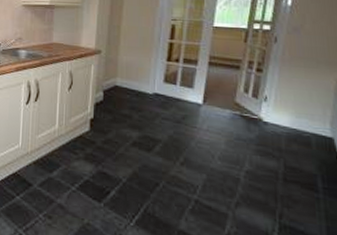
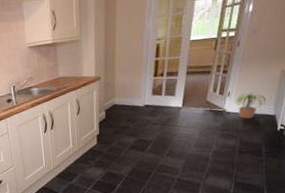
potted plant: none [275,102,318,136] -> present [236,93,266,119]

